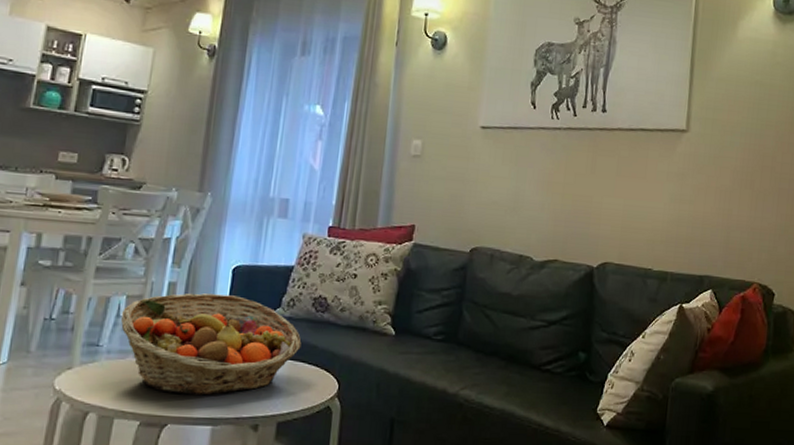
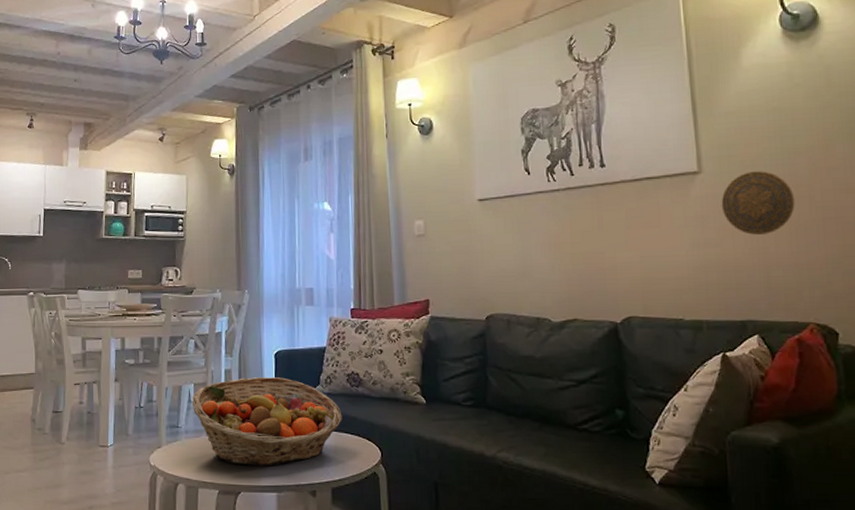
decorative plate: none [700,137,760,197] -> present [721,171,795,235]

